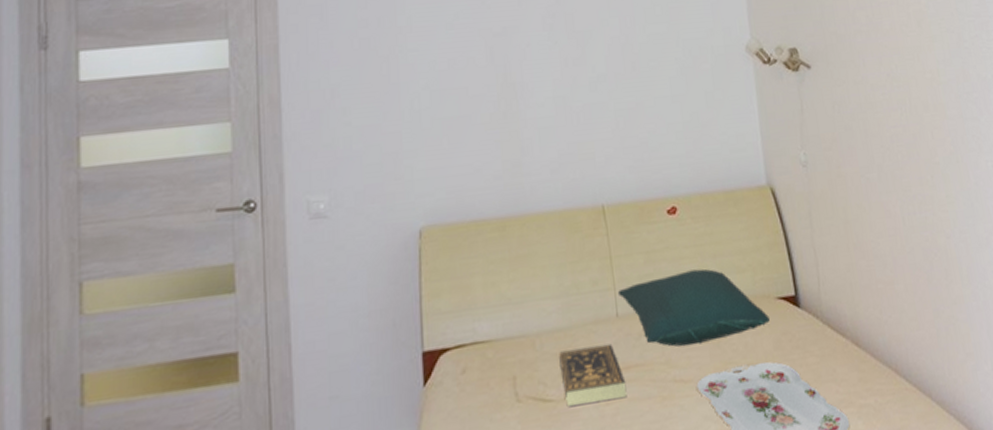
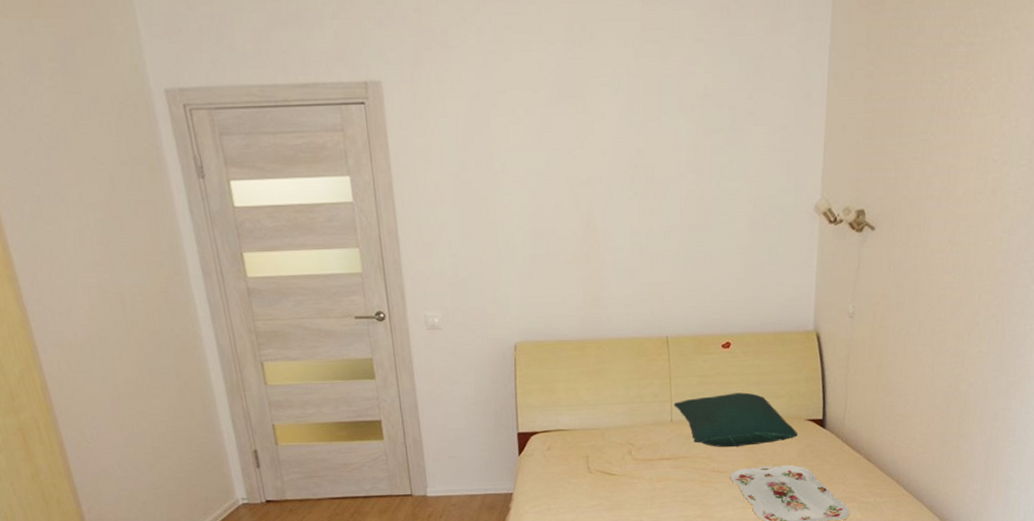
book: present [559,343,627,406] -> none [623,440,674,480]

